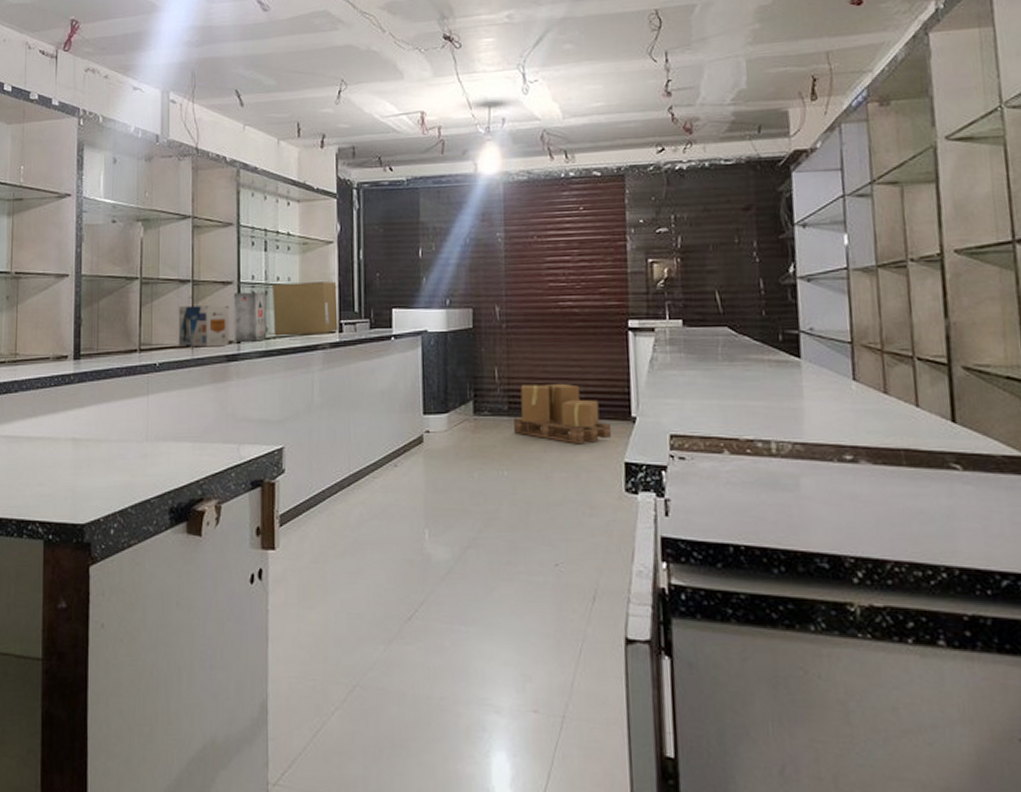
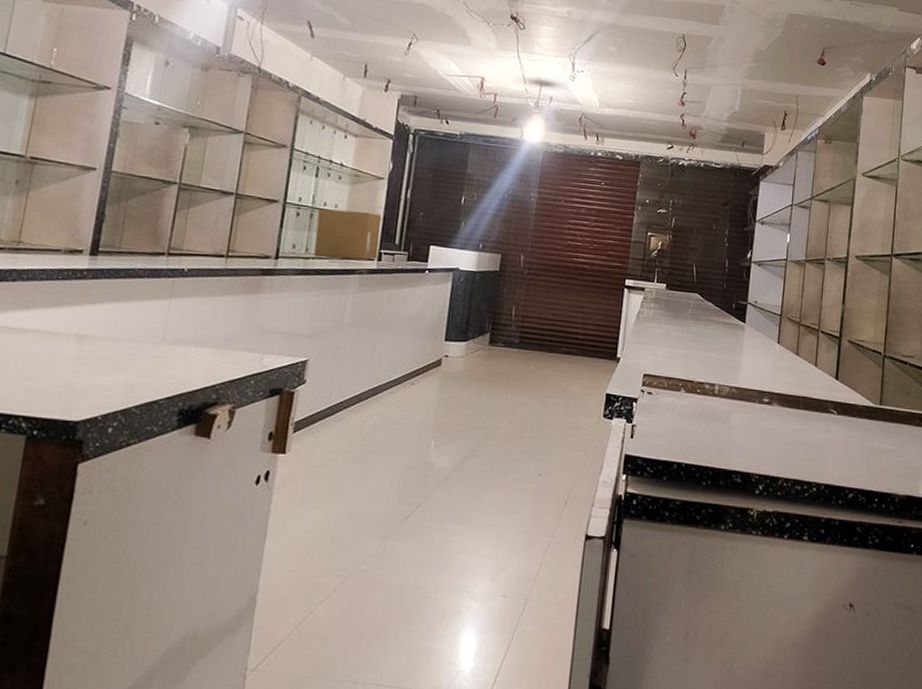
toner cartridge box: present [179,305,229,347] -> none [213,217,271,261]
product box: present [233,291,267,342] -> none [273,211,310,260]
cardboard boxes: present [514,384,611,445] -> none [521,323,599,377]

